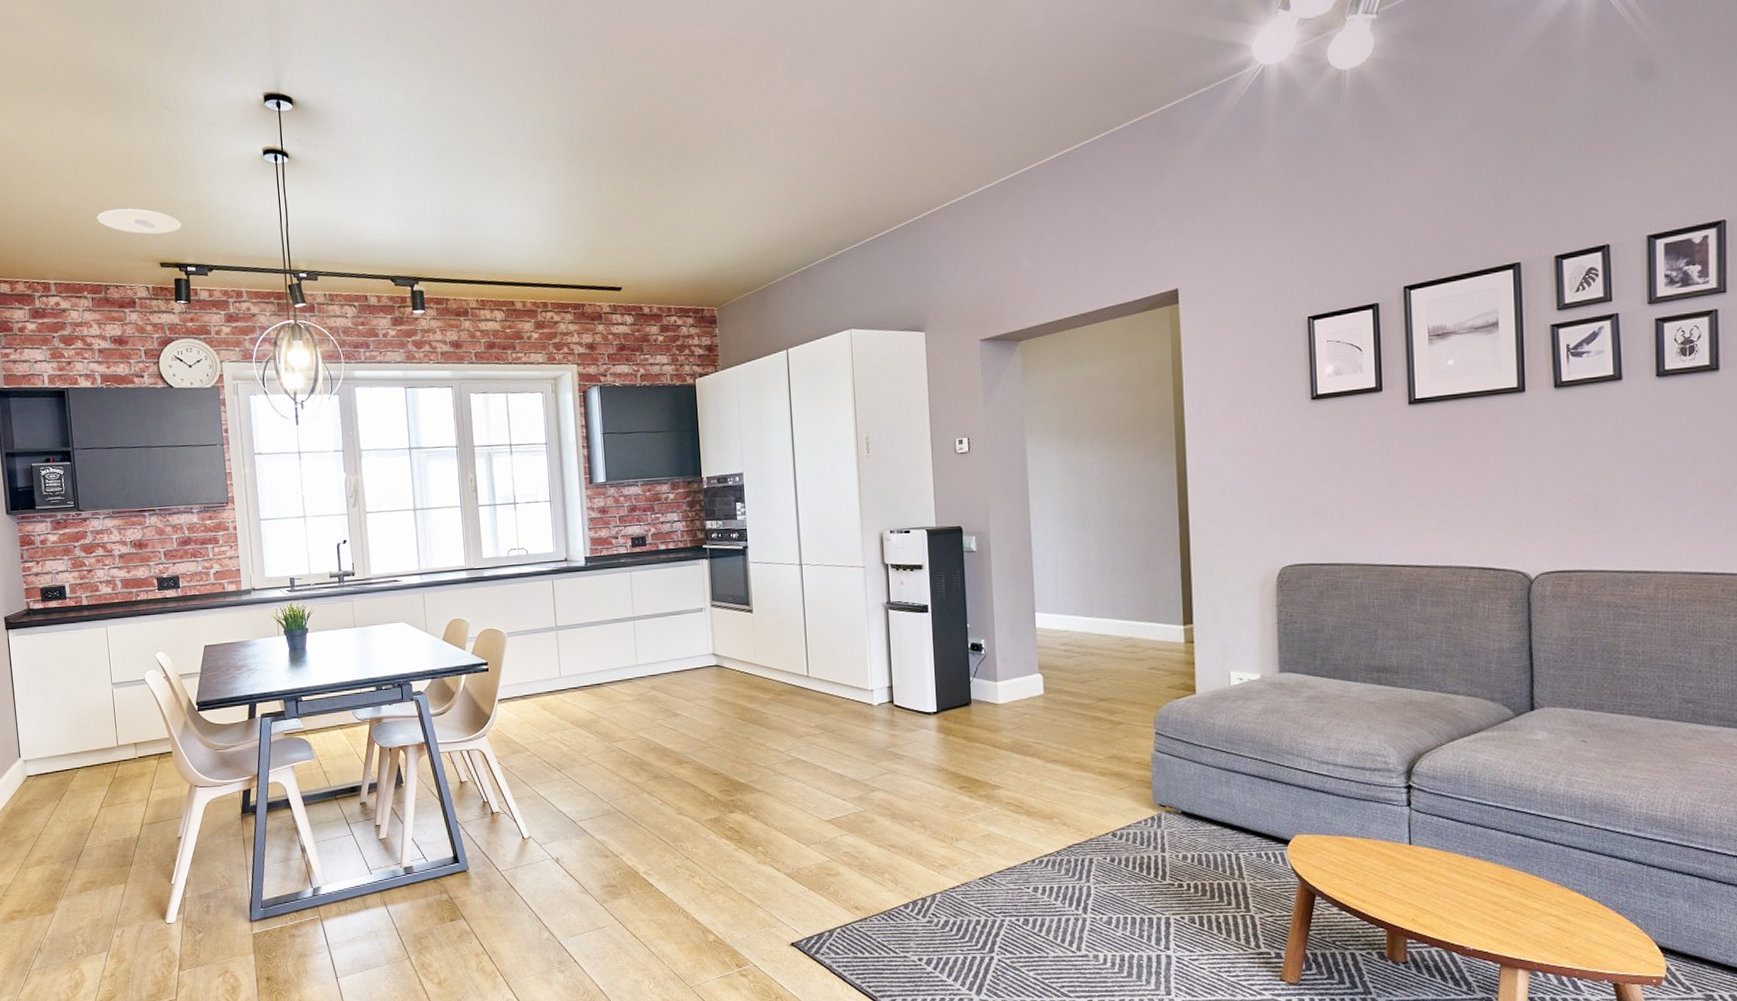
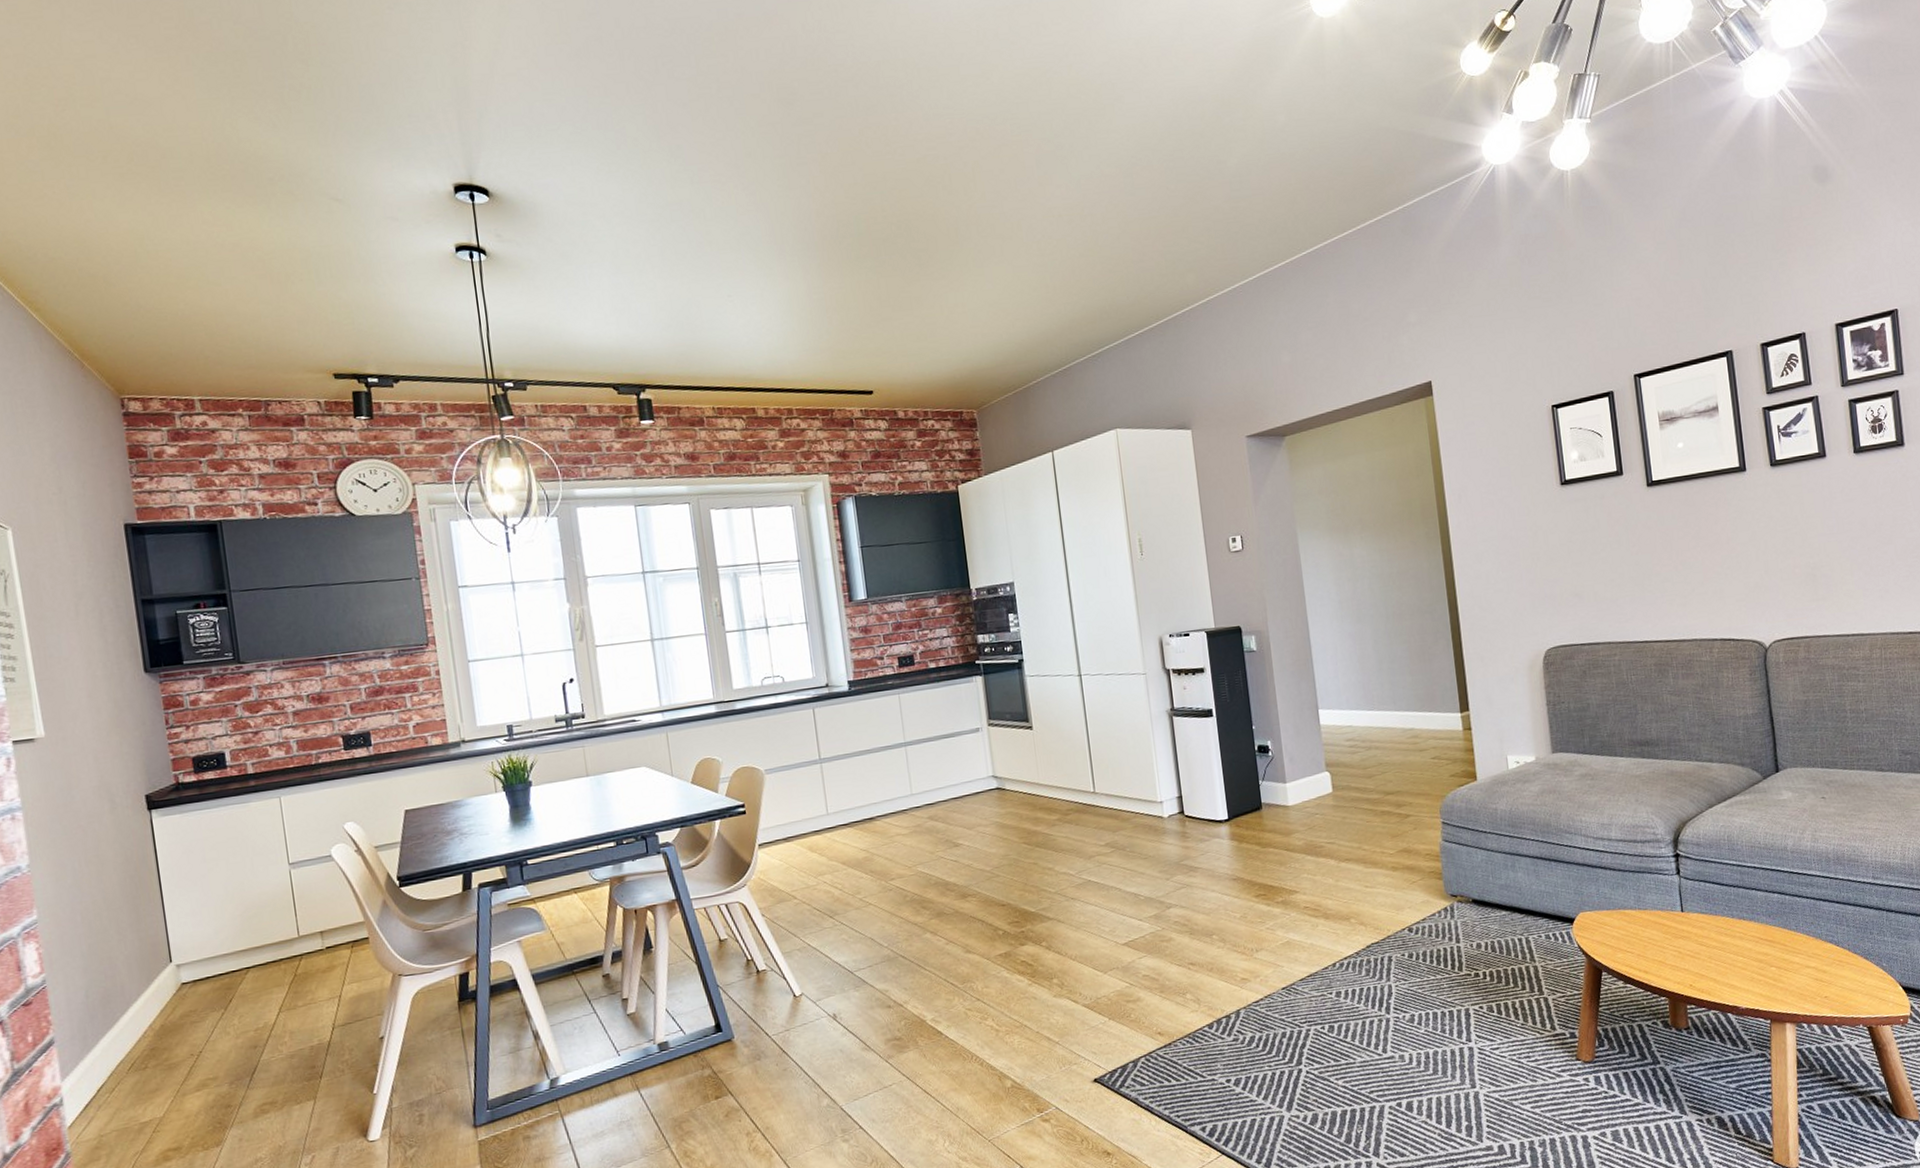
recessed light: present [97,208,182,235] -> none [252,312,359,342]

